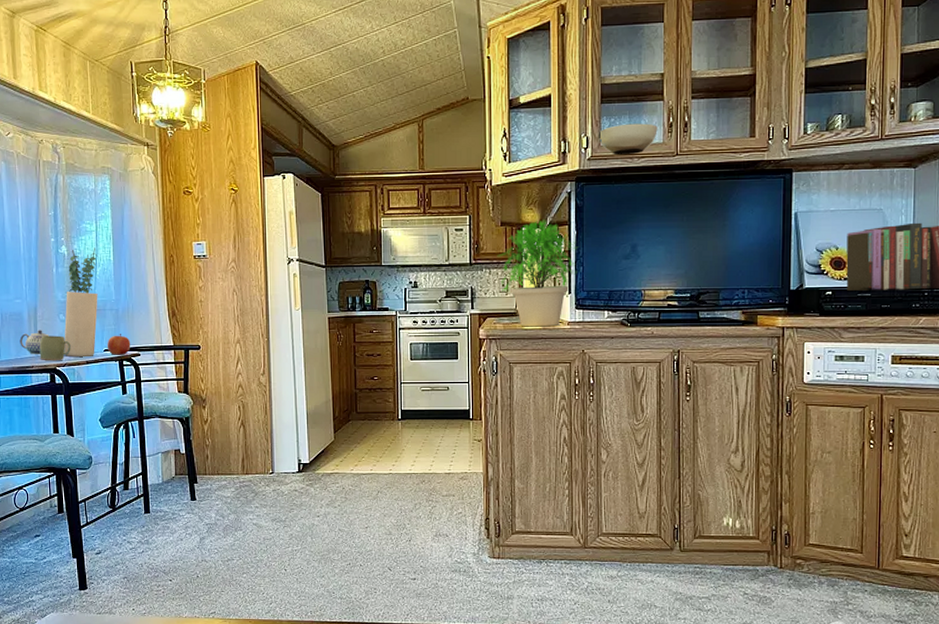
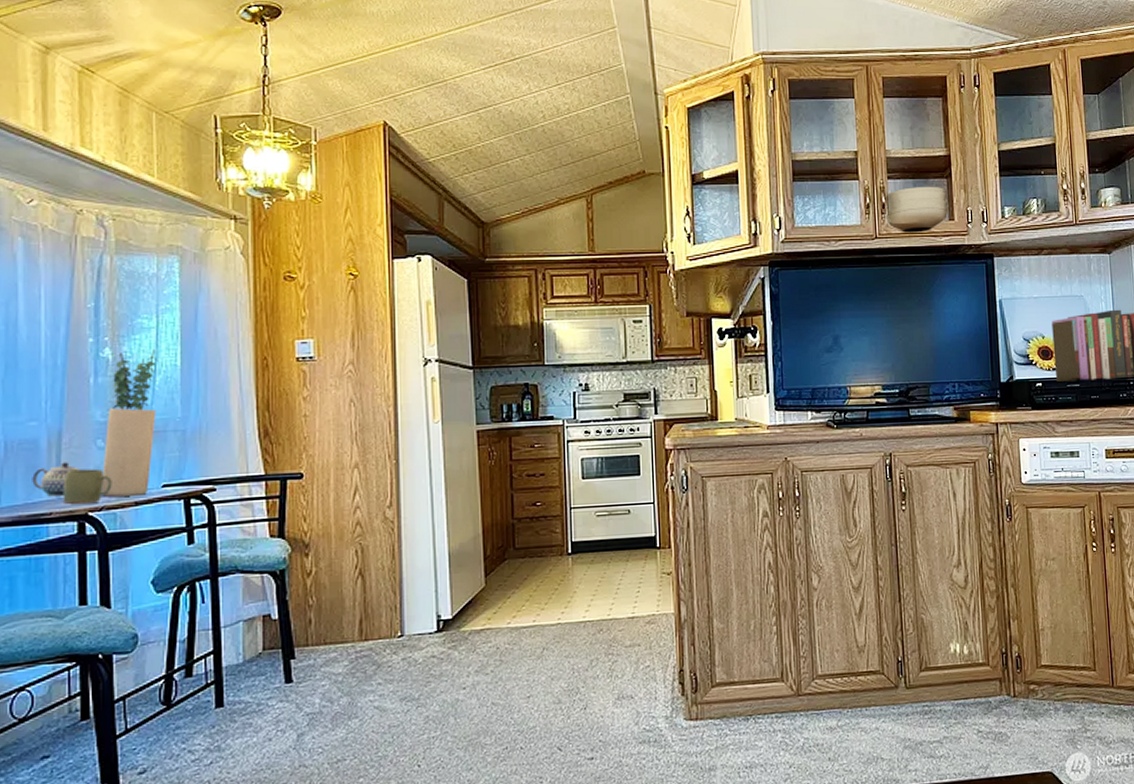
fruit: present [107,334,131,355] -> none [166,463,203,492]
potted plant: present [497,220,579,327] -> none [683,309,776,434]
bowl: present [598,123,658,156] -> none [791,203,855,238]
bowl: none [686,104,750,150] -> present [884,186,949,233]

